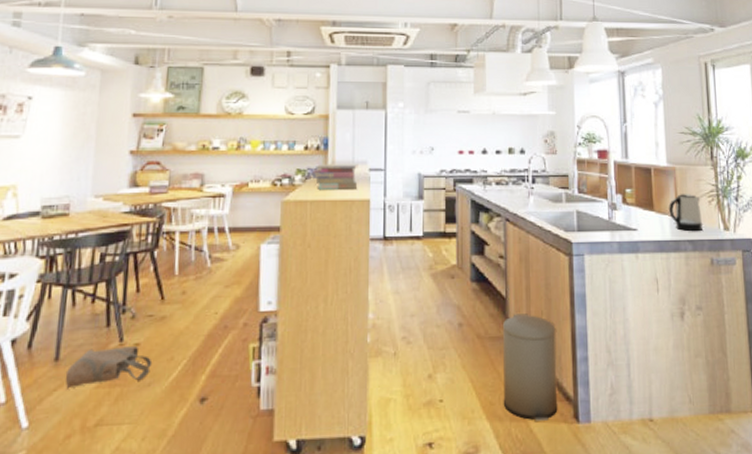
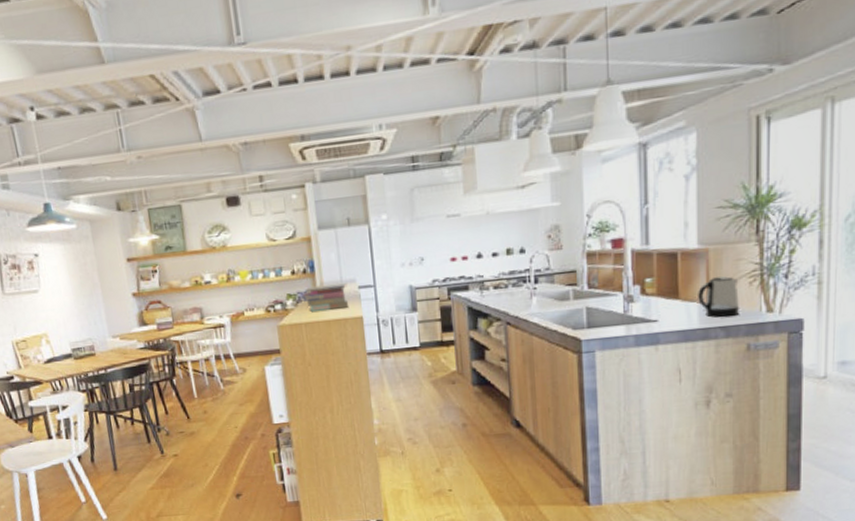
tote bag: present [65,346,153,389] -> none [125,457,191,491]
pedal bin: present [503,314,558,423] -> none [508,411,567,506]

